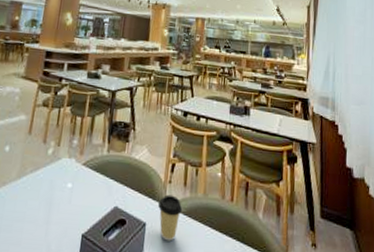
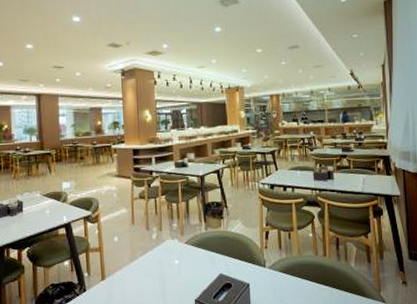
coffee cup: present [157,194,183,241] -> none [257,258,281,296]

